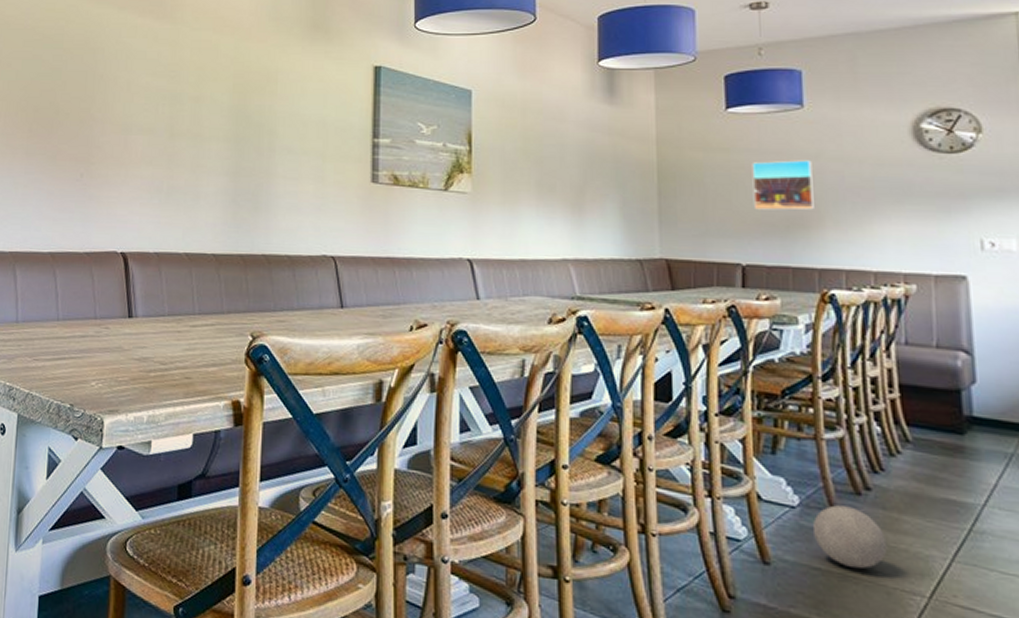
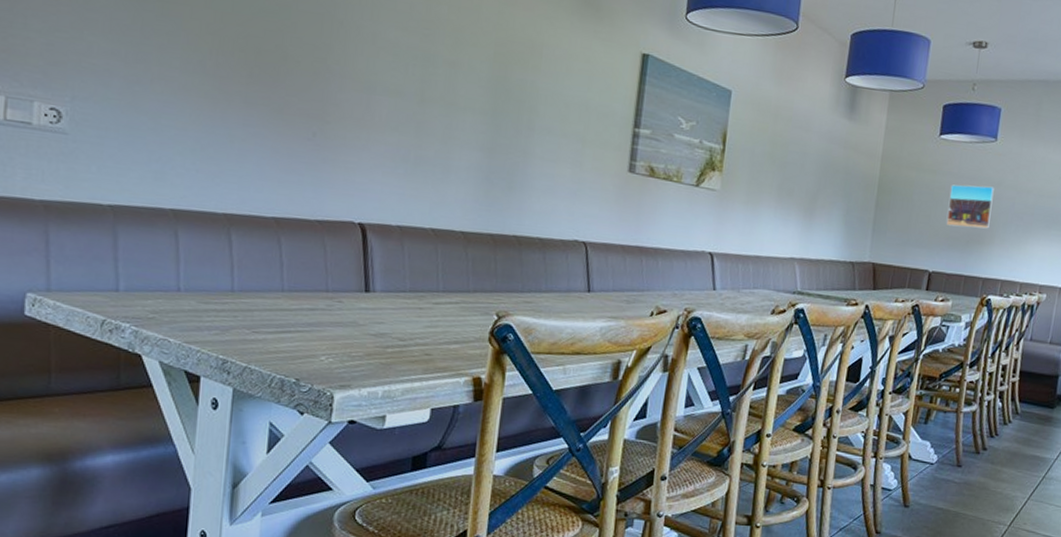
ball: present [812,505,888,570] -> none [942,462,990,508]

